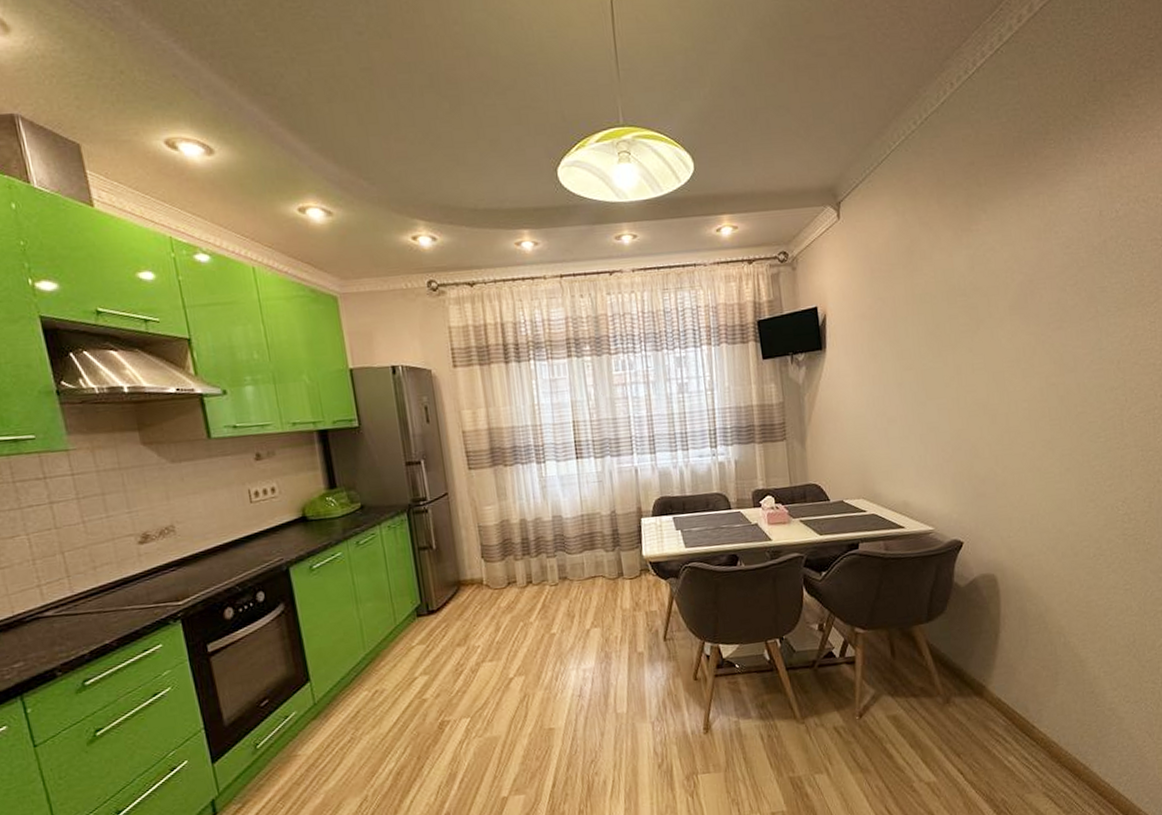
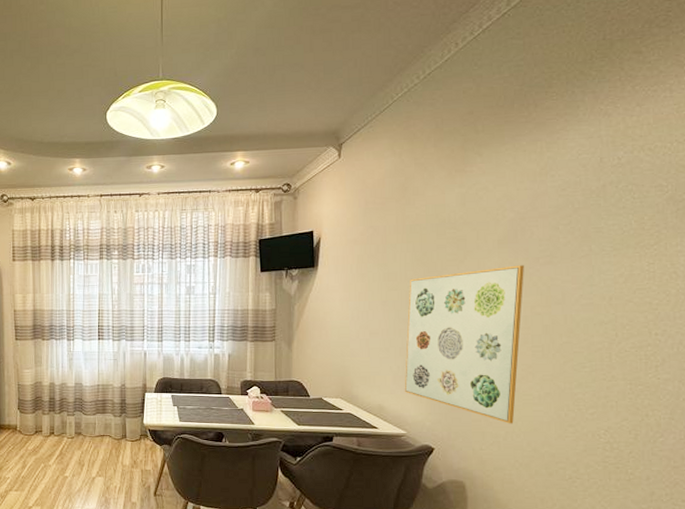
wall art: none [924,332,1038,506] -> present [404,265,524,424]

